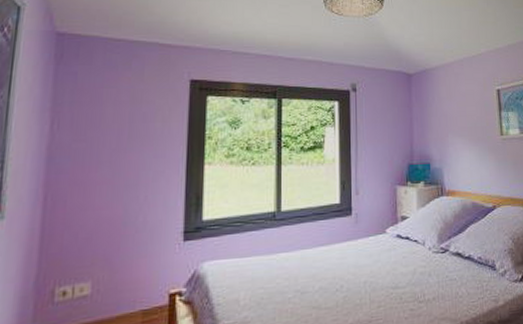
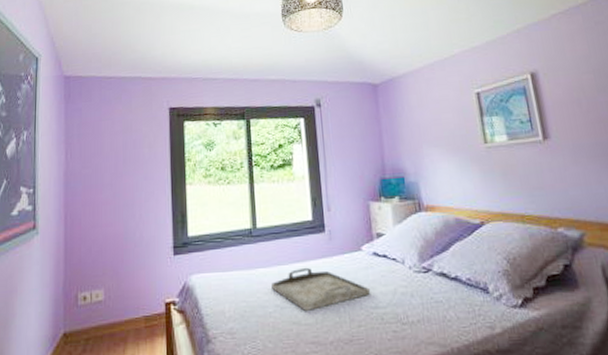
serving tray: none [293,250,392,295] -> present [271,267,371,311]

